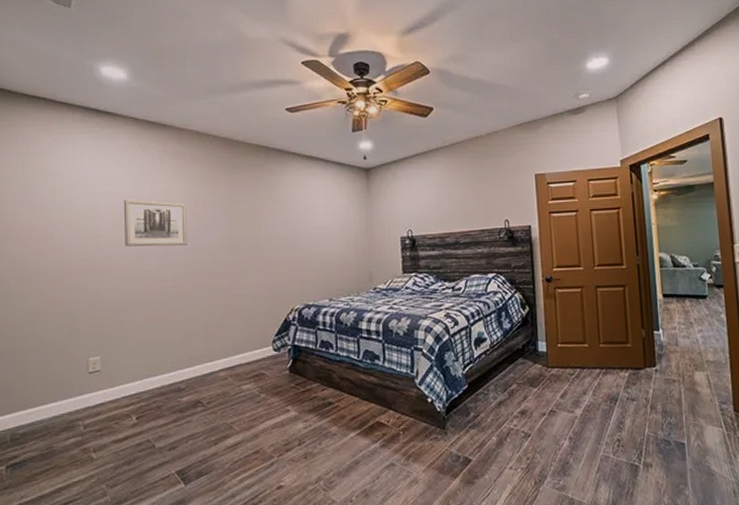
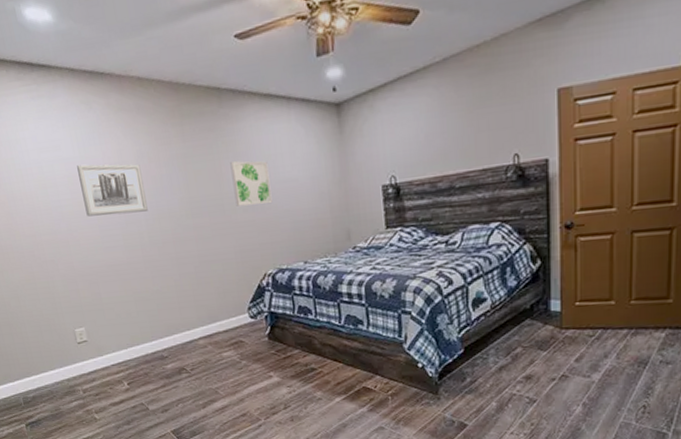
wall art: none [270,207,305,247] -> present [230,161,273,206]

